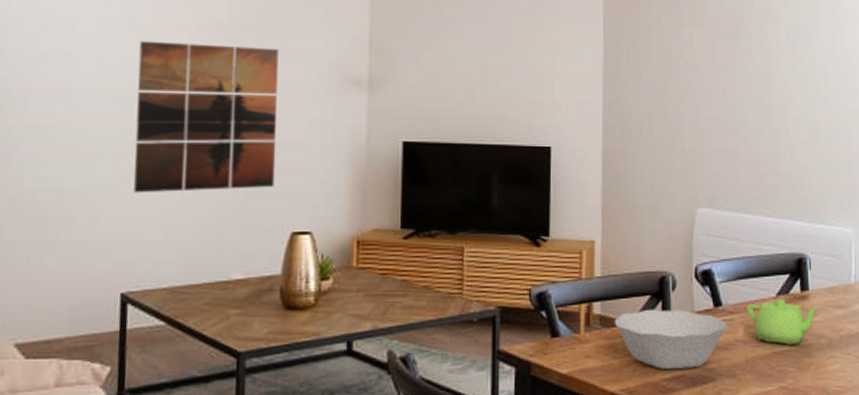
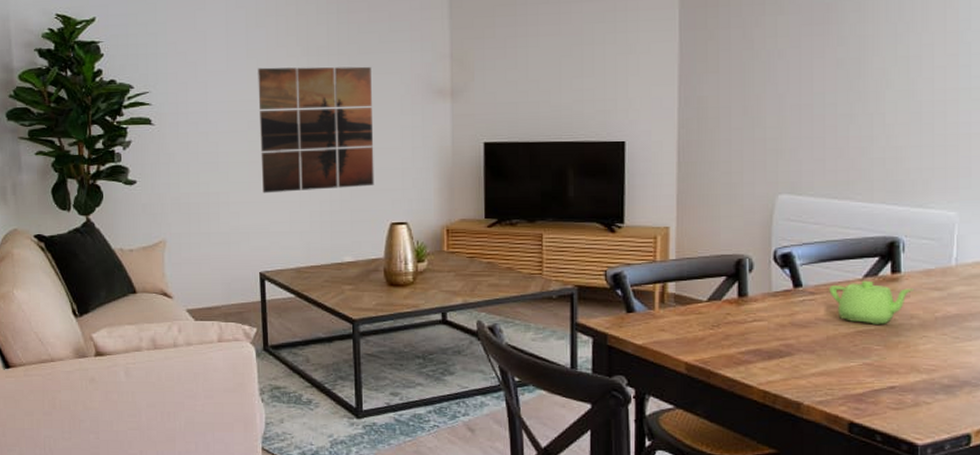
bowl: present [614,309,727,369] -> none [688,289,807,343]

